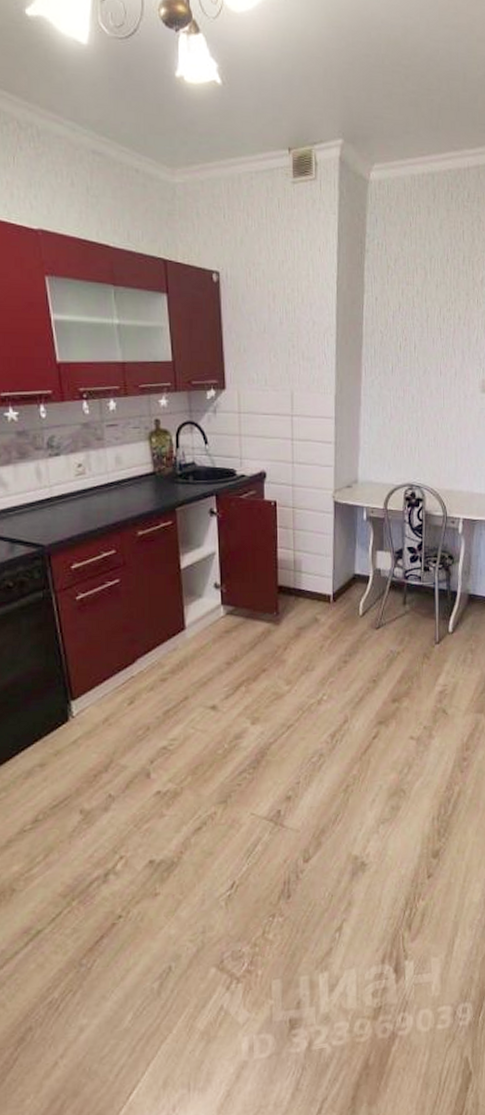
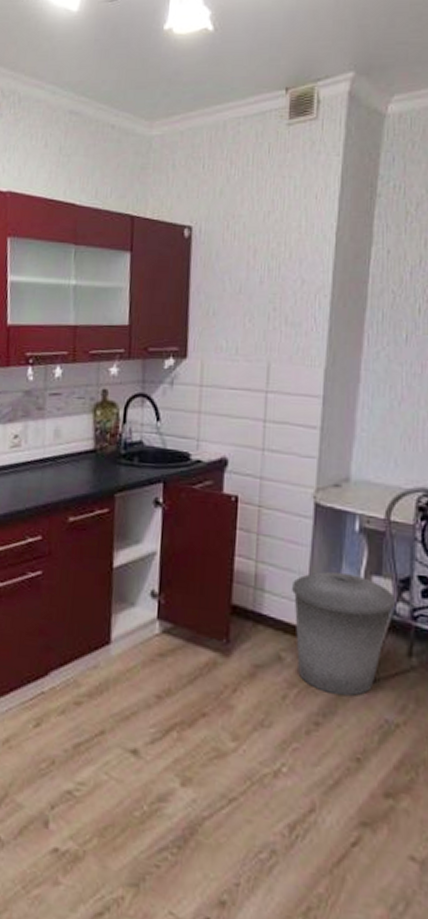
trash can: none [322,551,393,640] -> present [292,571,395,696]

